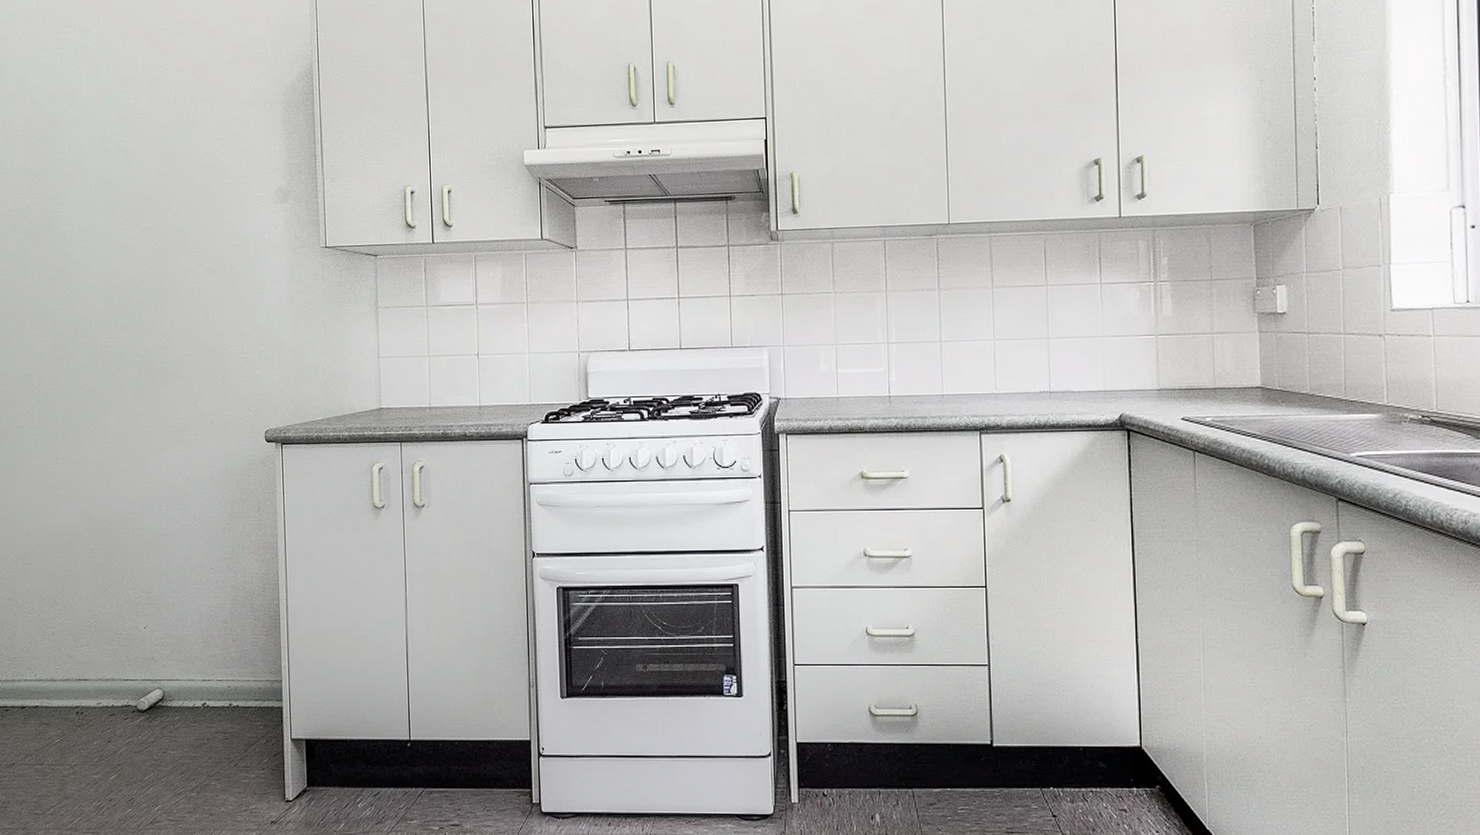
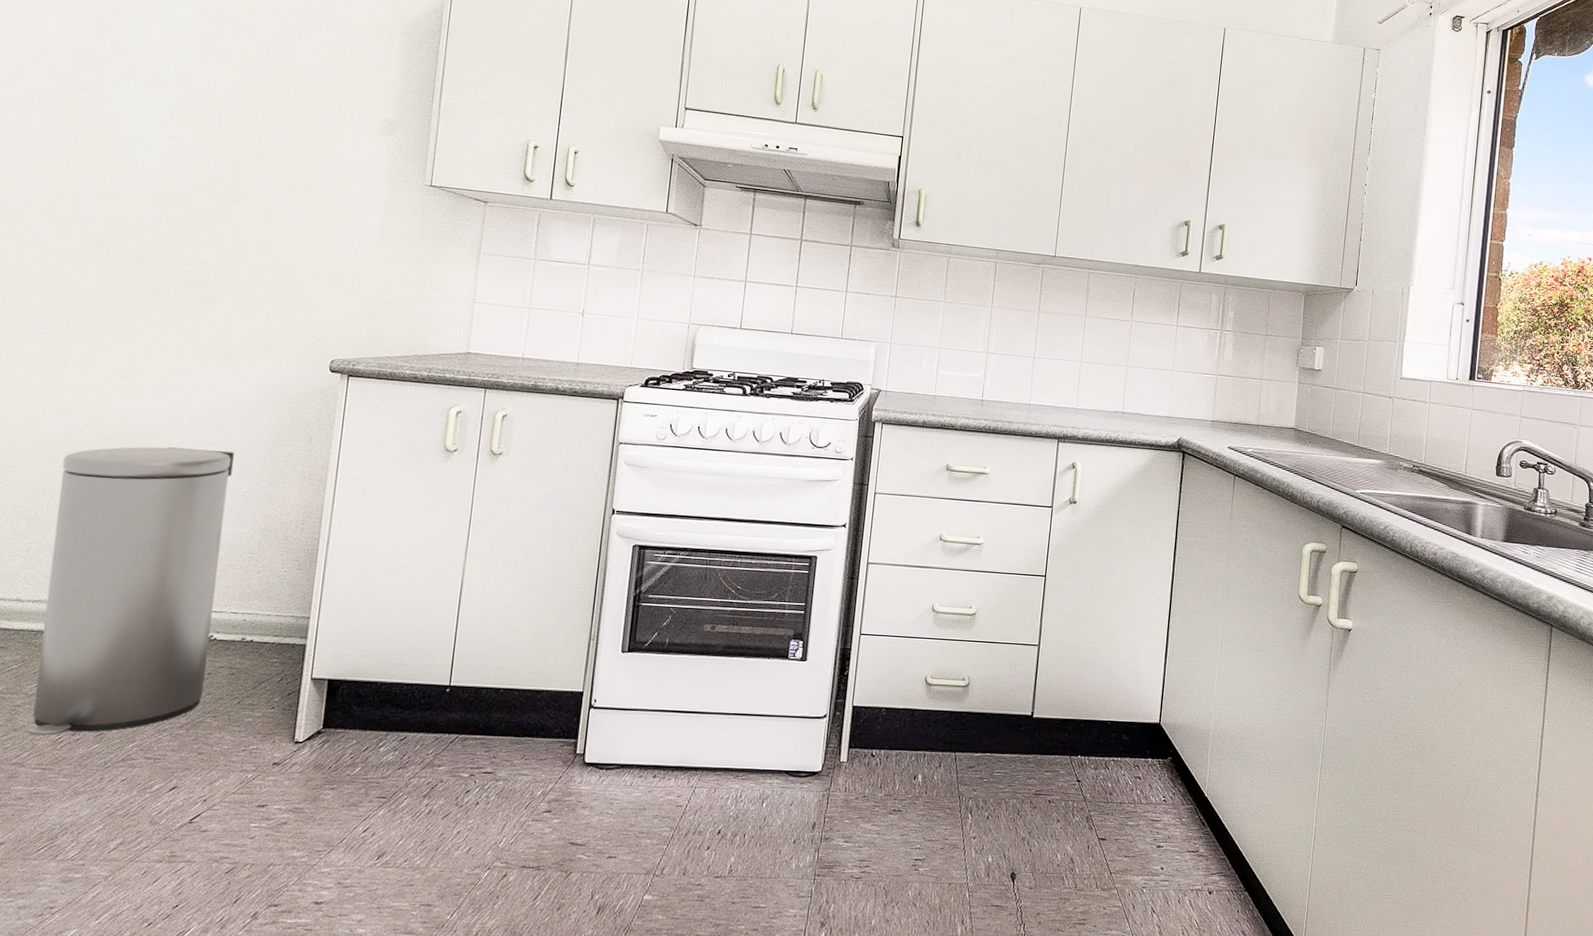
pedal bin: none [68,528,206,802] -> present [28,446,234,736]

